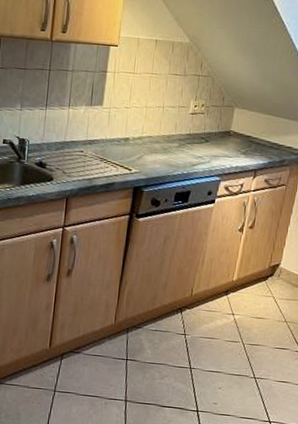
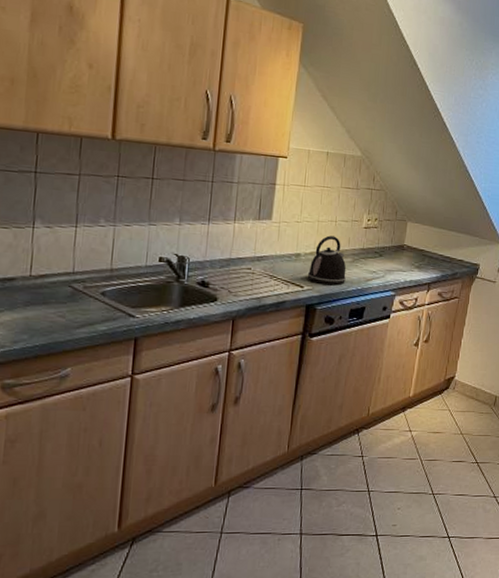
kettle: none [135,121,173,170] -> present [307,235,347,286]

